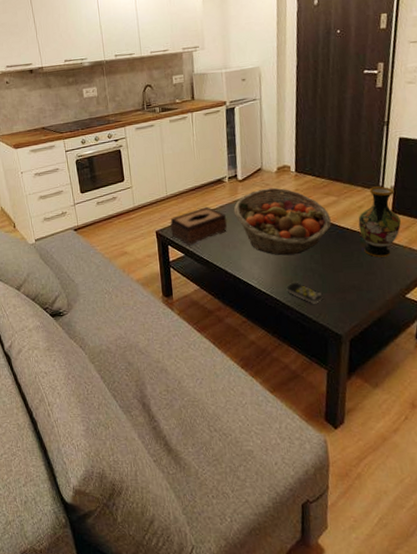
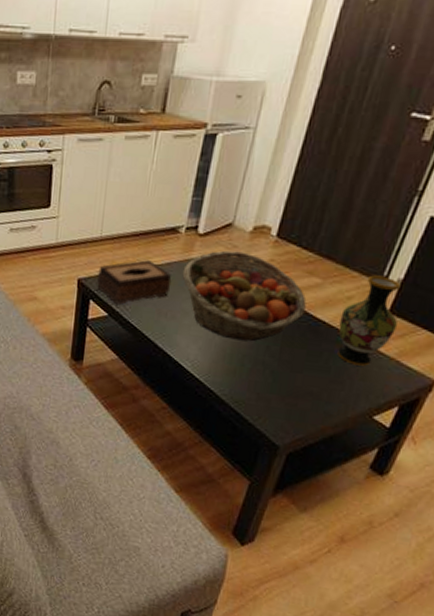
remote control: present [286,282,323,304] -> none [225,373,269,405]

